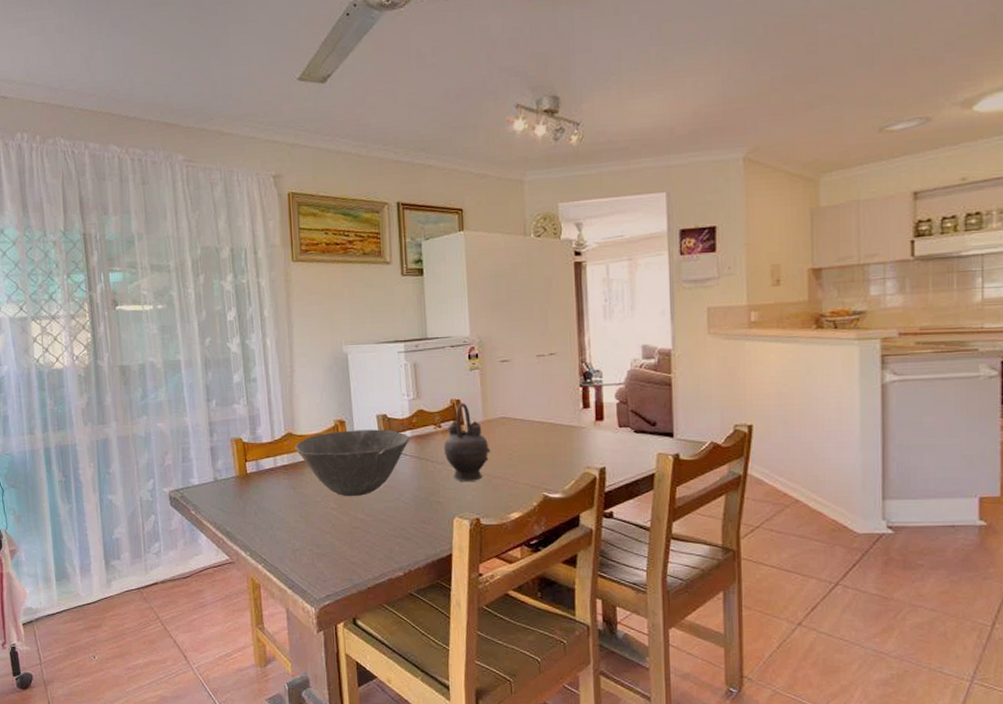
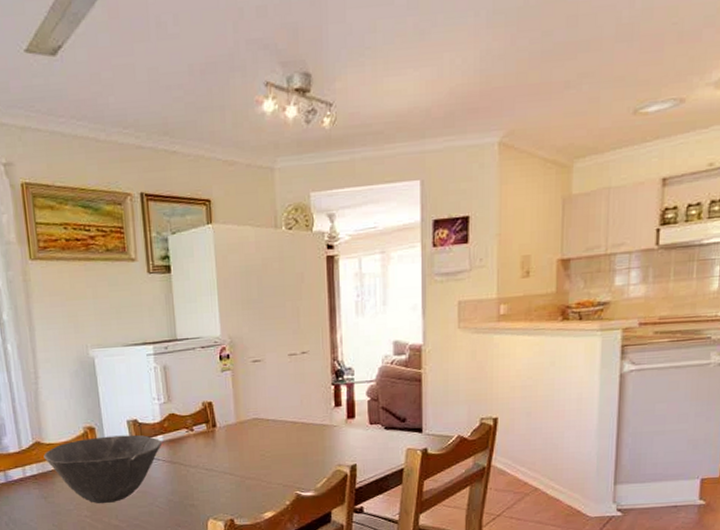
teapot: present [443,403,491,481] -> none [196,405,244,484]

